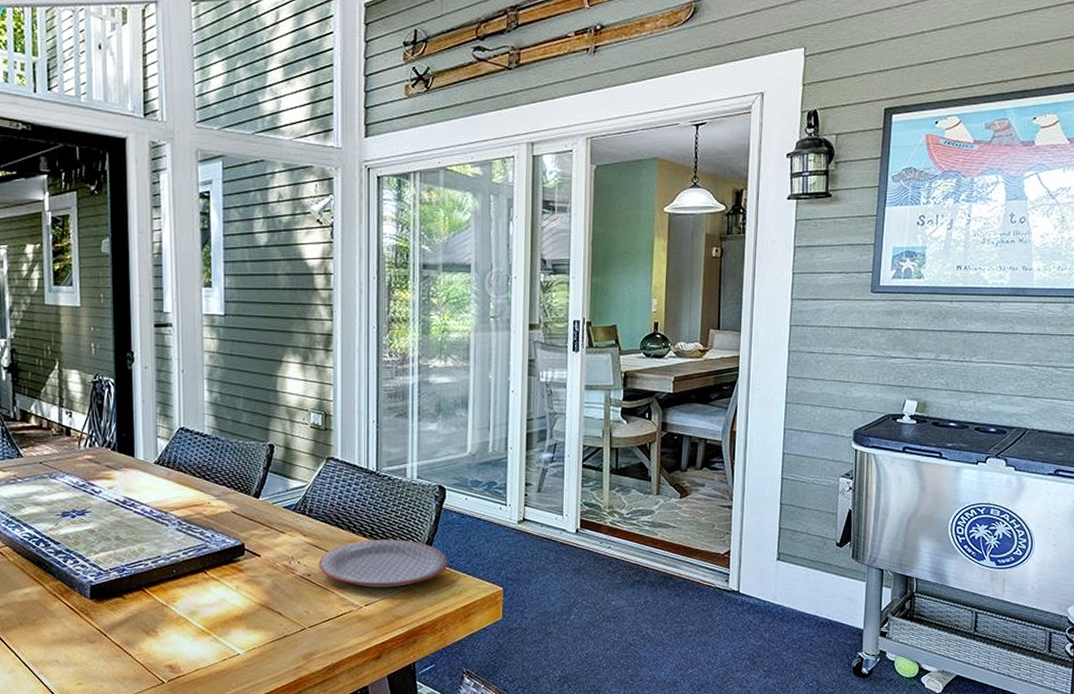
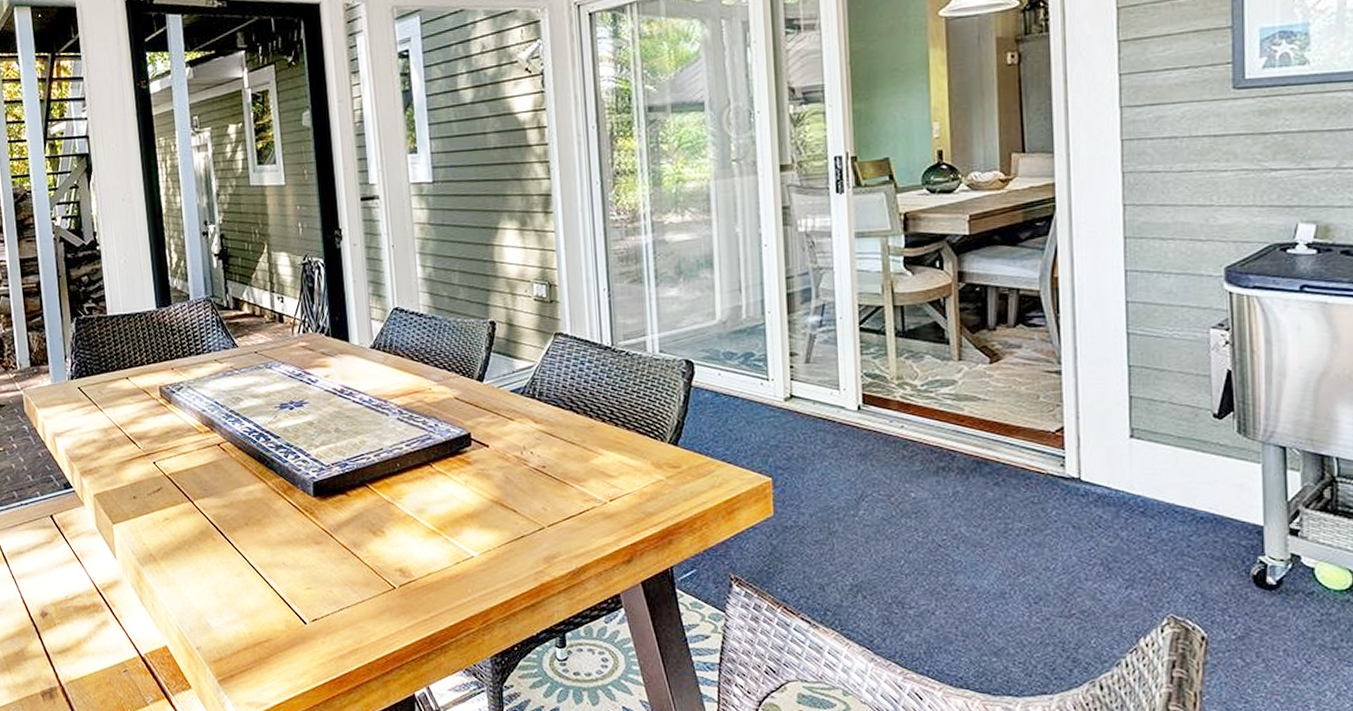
plate: present [319,540,448,588] -> none [554,424,703,480]

